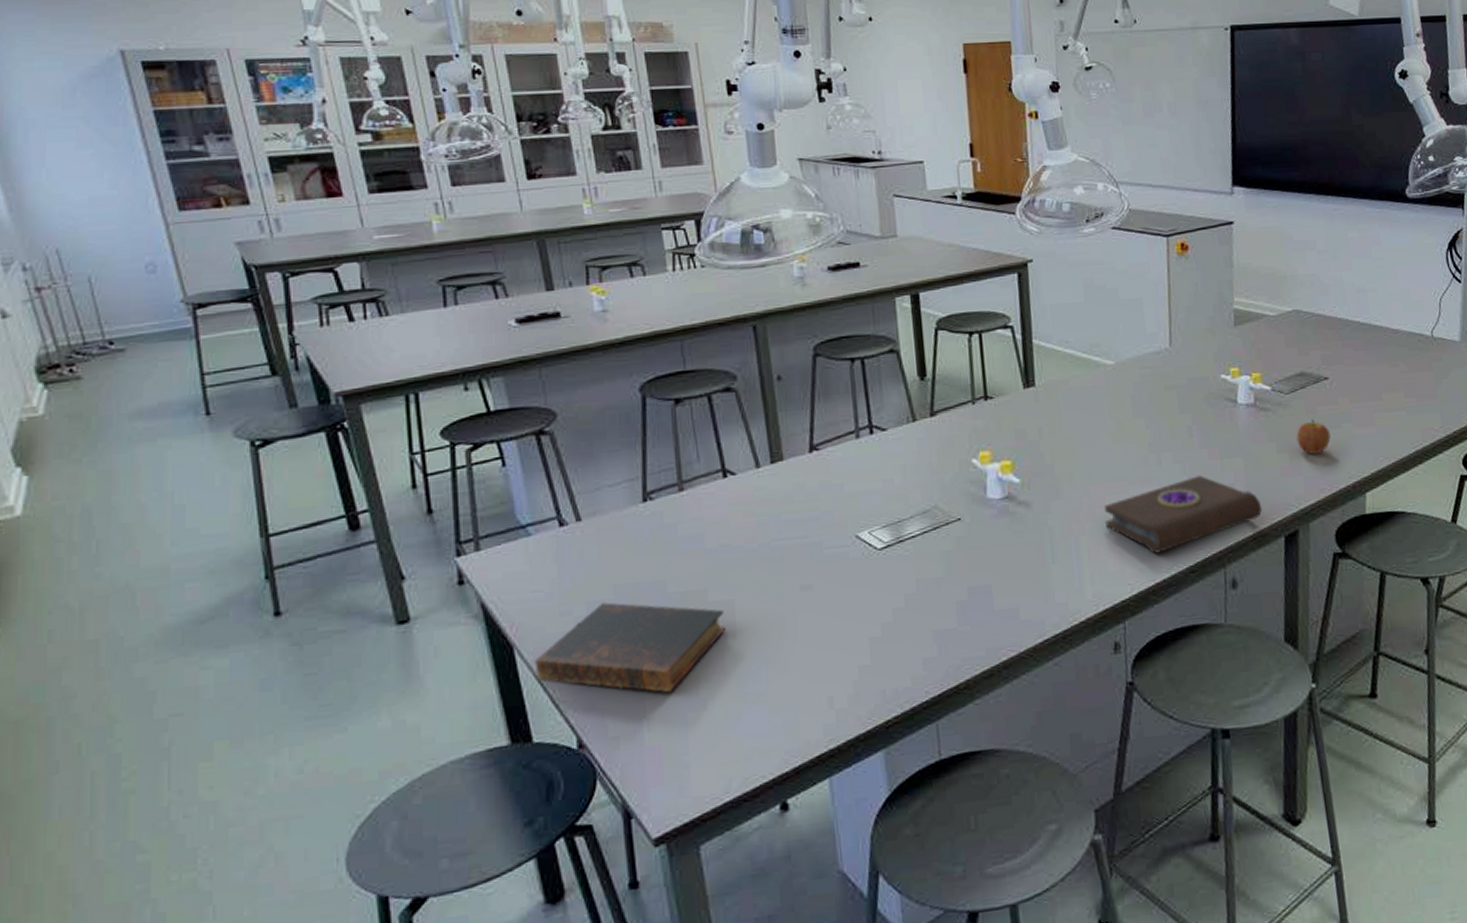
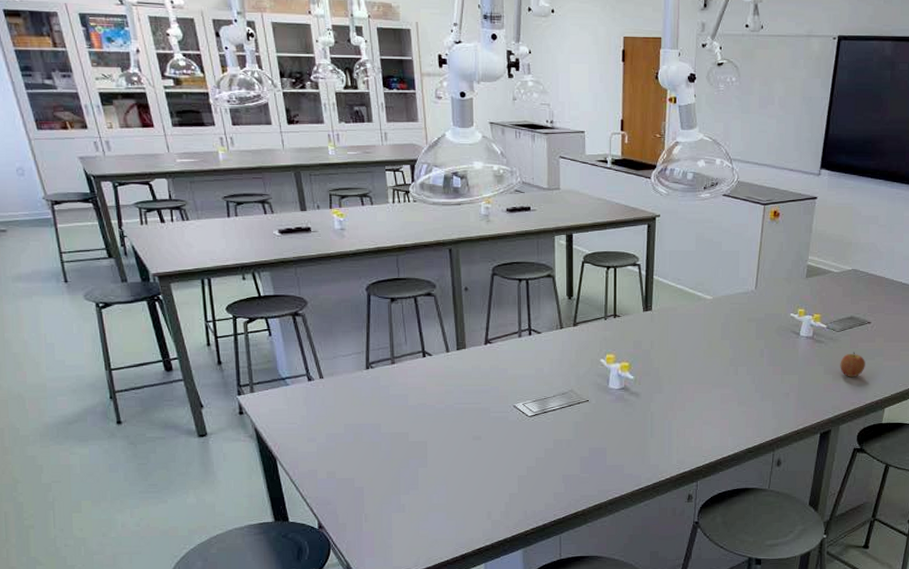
book: present [535,602,726,693] -> none [290,435,421,499]
book: present [1104,475,1263,554] -> none [692,385,807,437]

